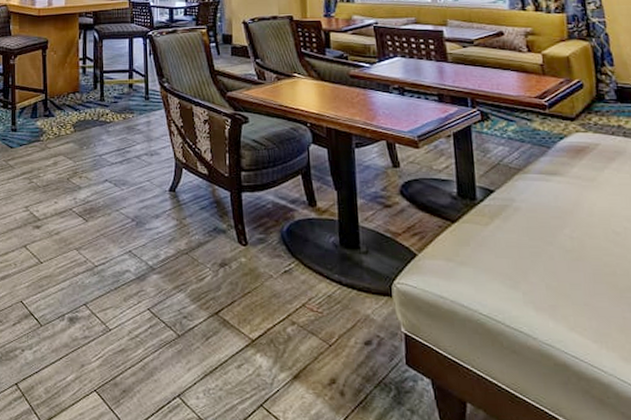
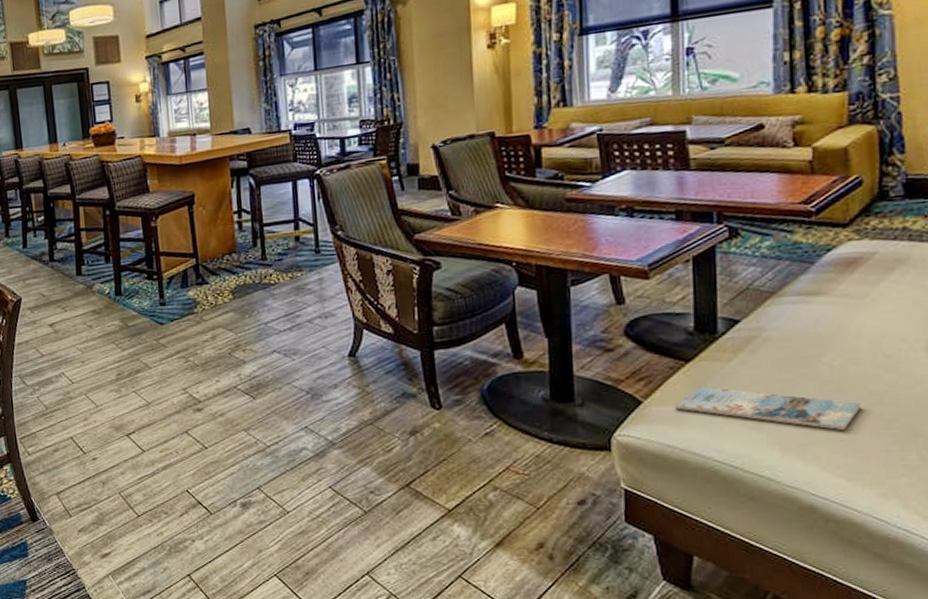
magazine: none [444,245,599,295] -> present [675,386,861,430]

